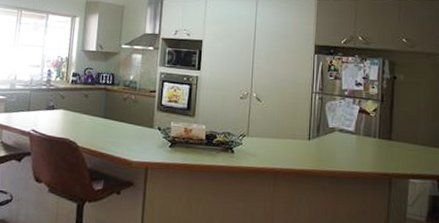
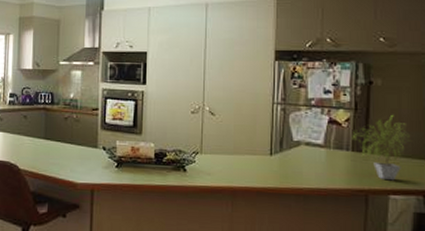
potted plant: none [378,107,429,166] -> present [352,115,413,181]

